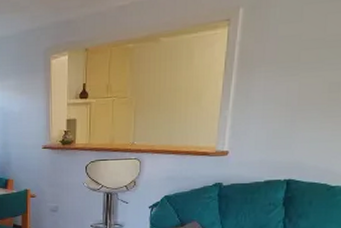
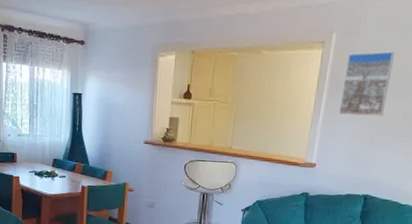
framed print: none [251,19,315,95] -> present [339,51,395,117]

